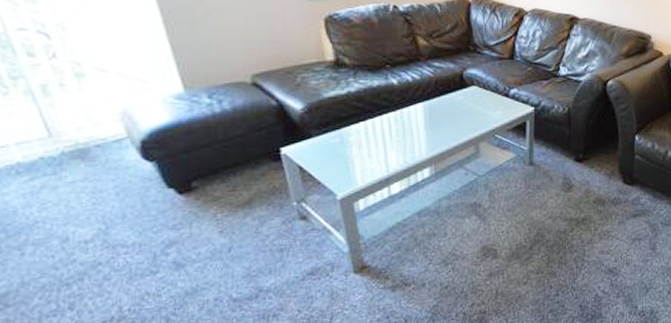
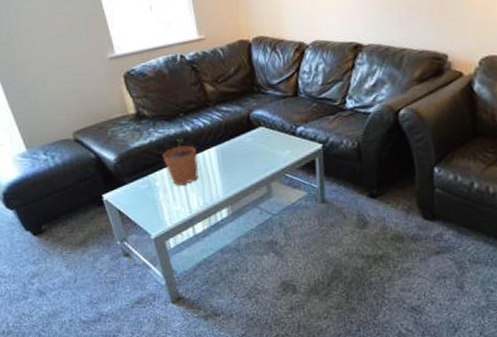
plant pot: none [361,91,401,142] -> present [162,138,199,186]

